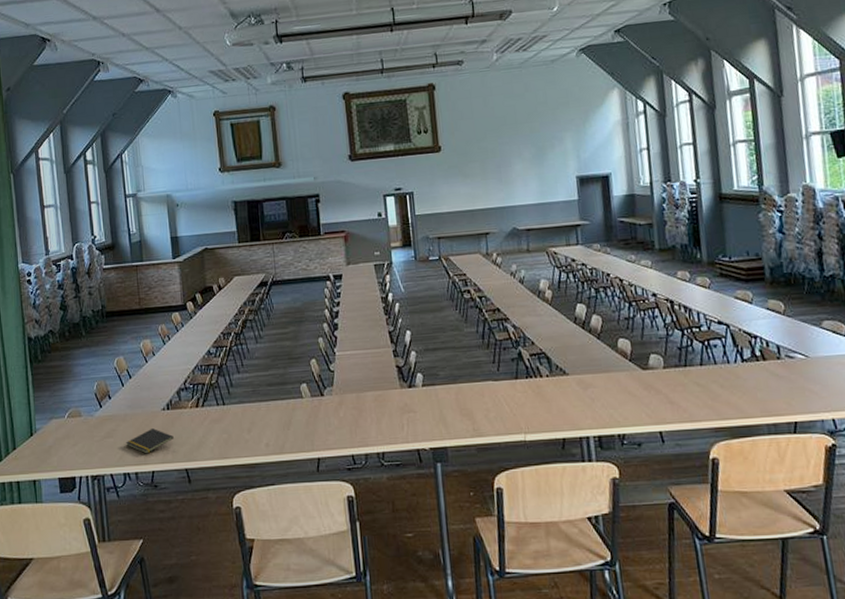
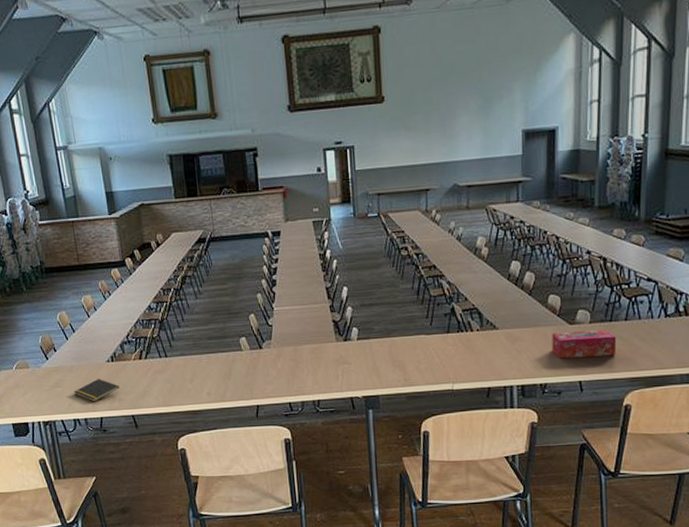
tissue box: none [625,375,695,407] -> present [552,330,617,359]

